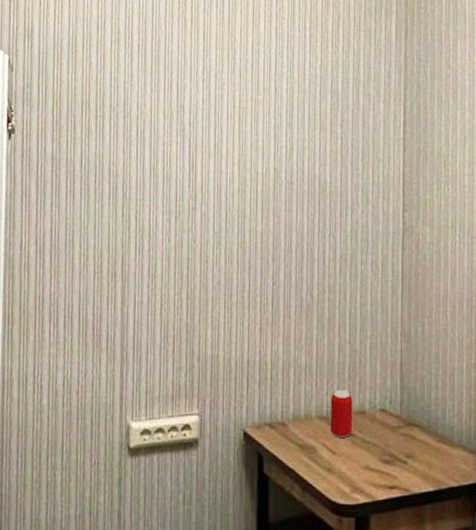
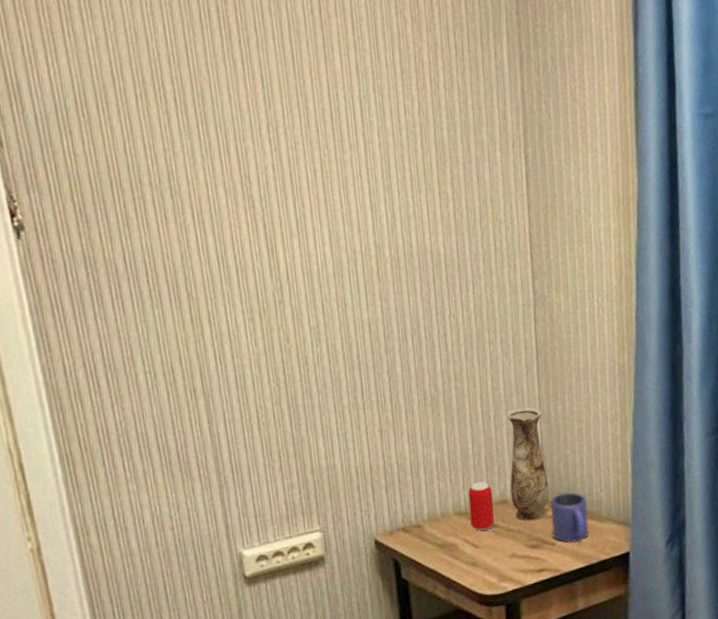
vase: none [369,325,404,435] -> present [506,407,549,521]
mug: none [405,413,440,464] -> present [551,492,589,543]

